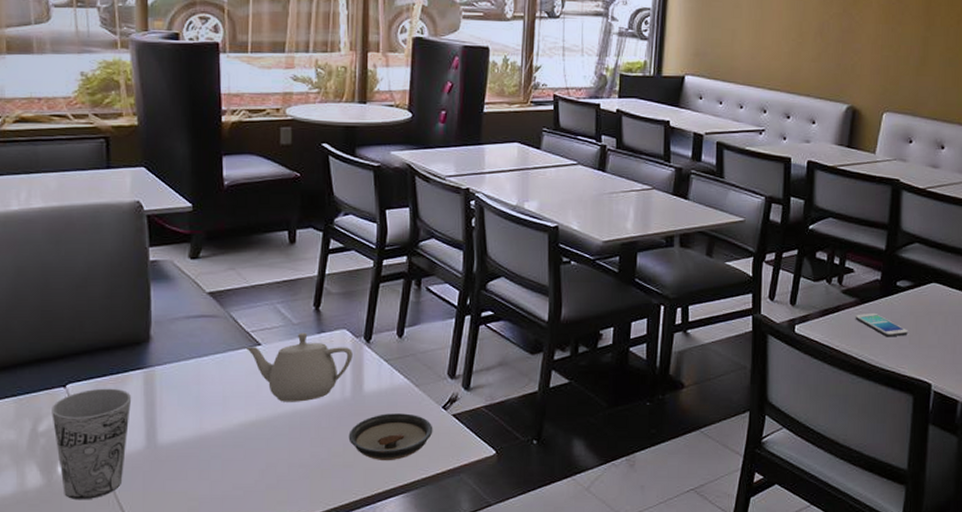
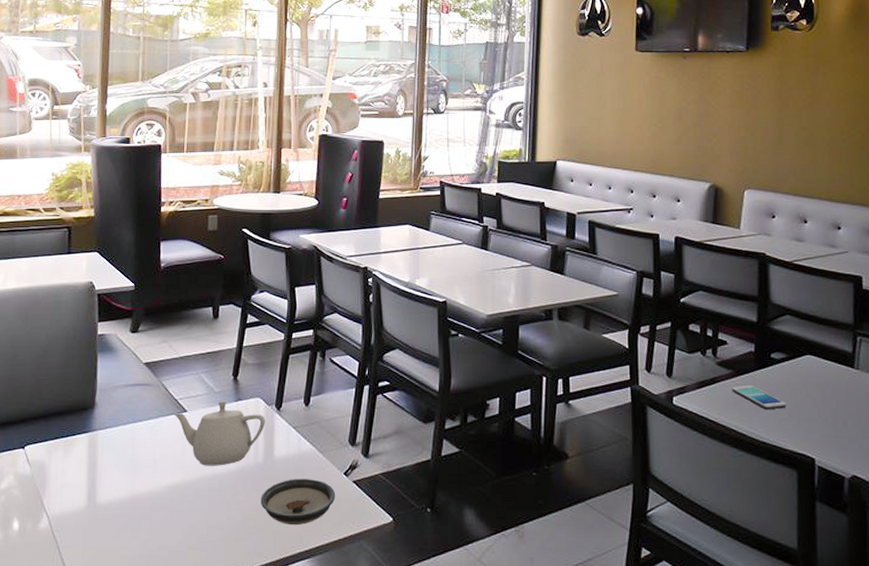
cup: present [52,388,132,500] -> none [11,450,78,555]

